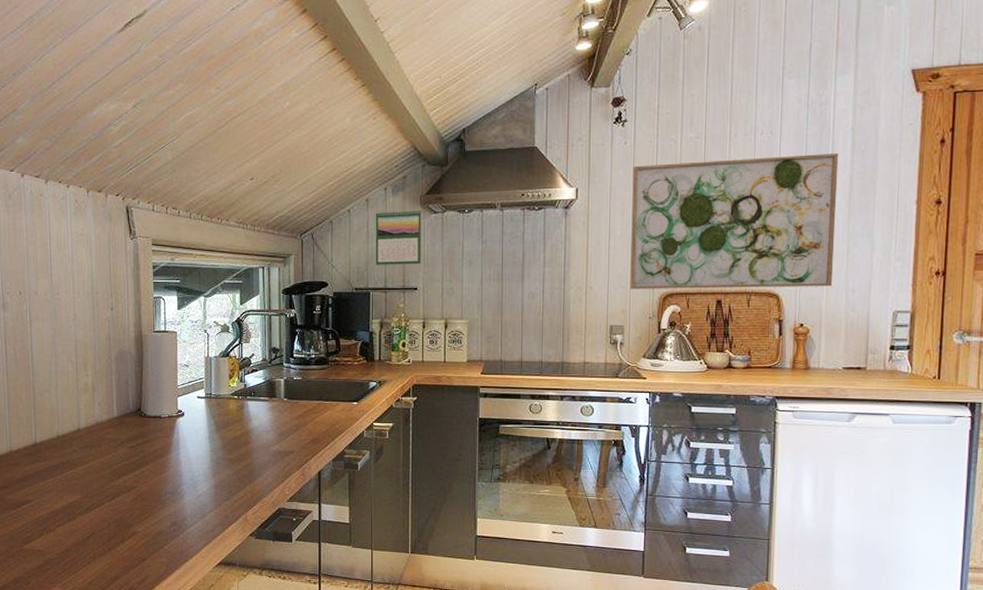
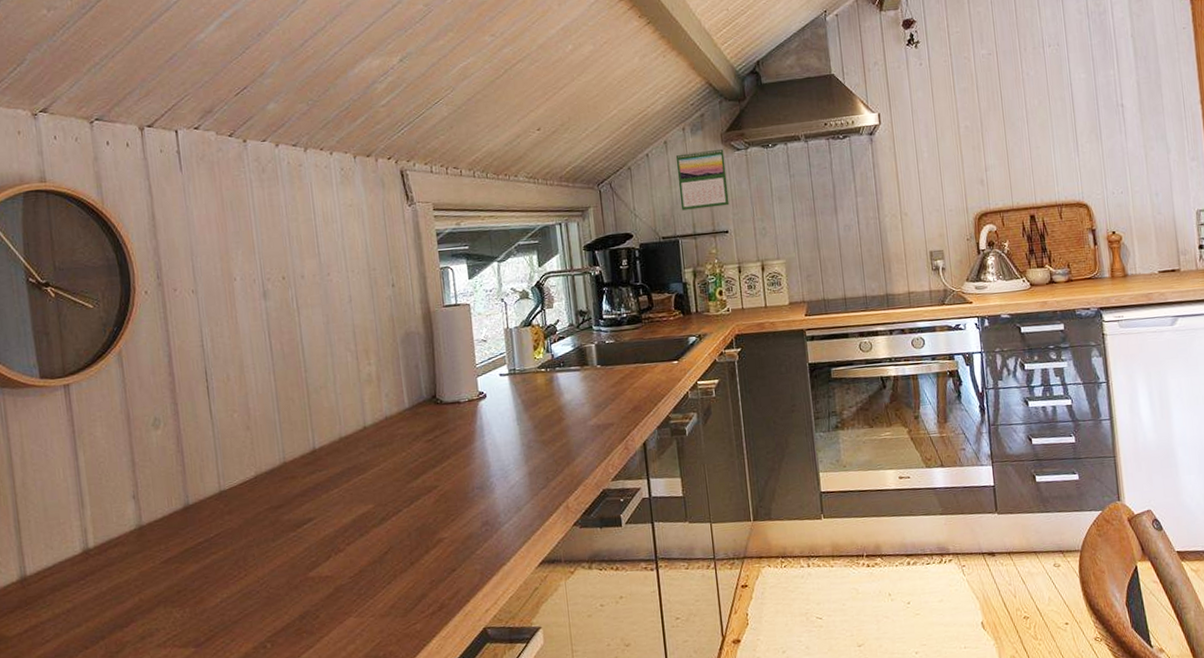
wall art: present [630,152,839,290] -> none [931,59,1137,212]

